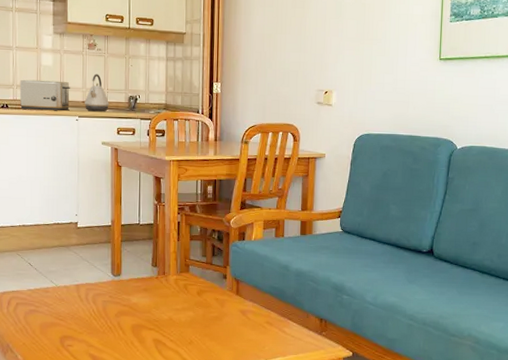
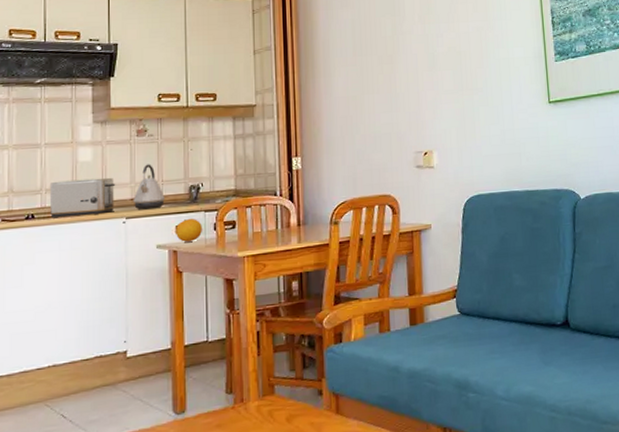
fruit: none [117,123,138,143] -> present [176,218,202,243]

